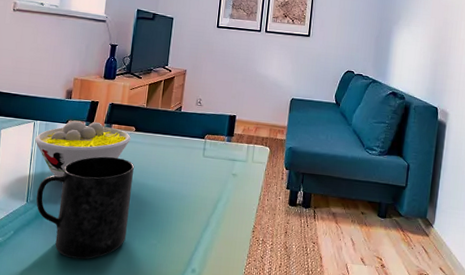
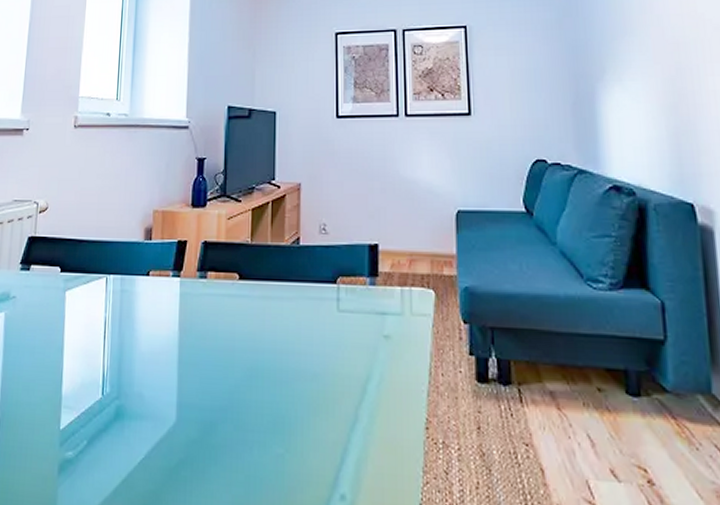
bowl: present [35,120,131,177] -> none [109,270,234,355]
mug: present [36,156,135,259] -> none [114,320,243,482]

